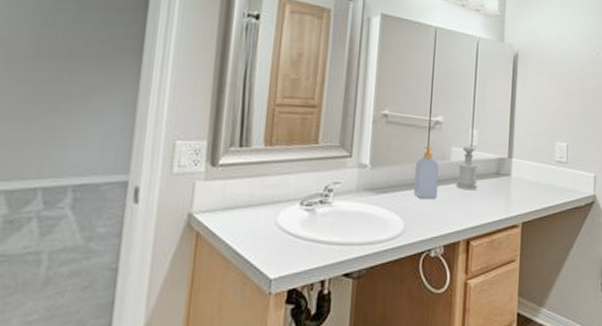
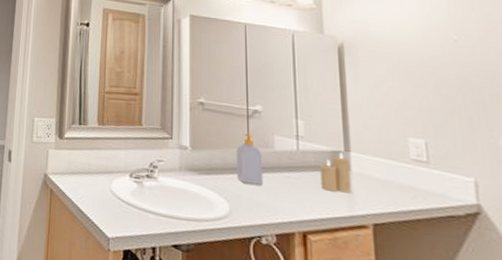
perfume bottle: present [456,146,478,191] -> none [283,136,310,182]
candle: none [485,159,511,197] -> present [319,152,352,194]

